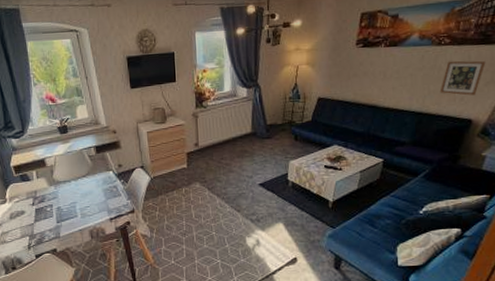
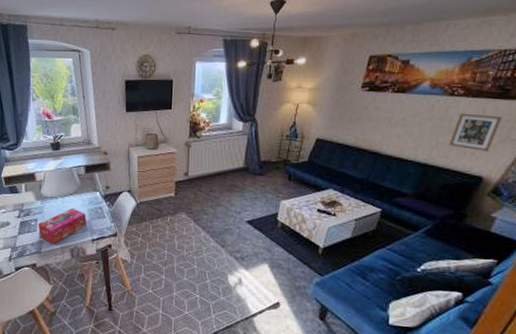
tissue box: none [54,189,103,228] -> present [38,208,87,244]

